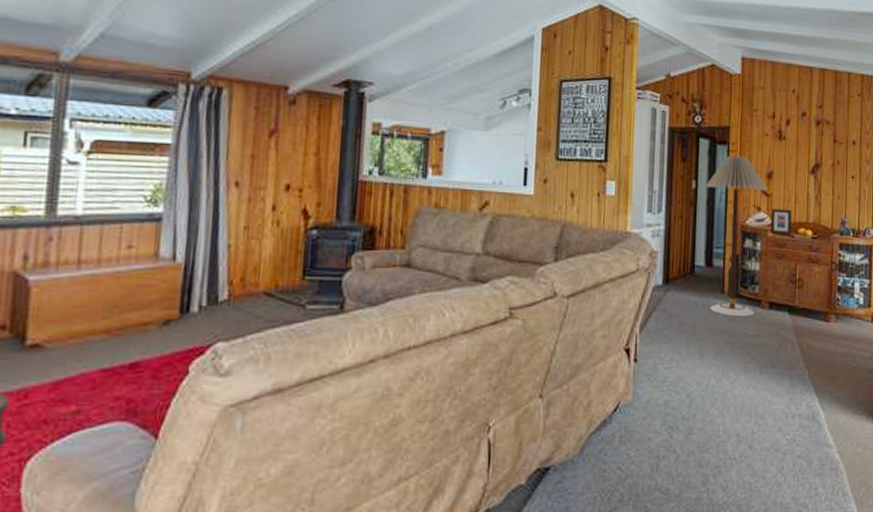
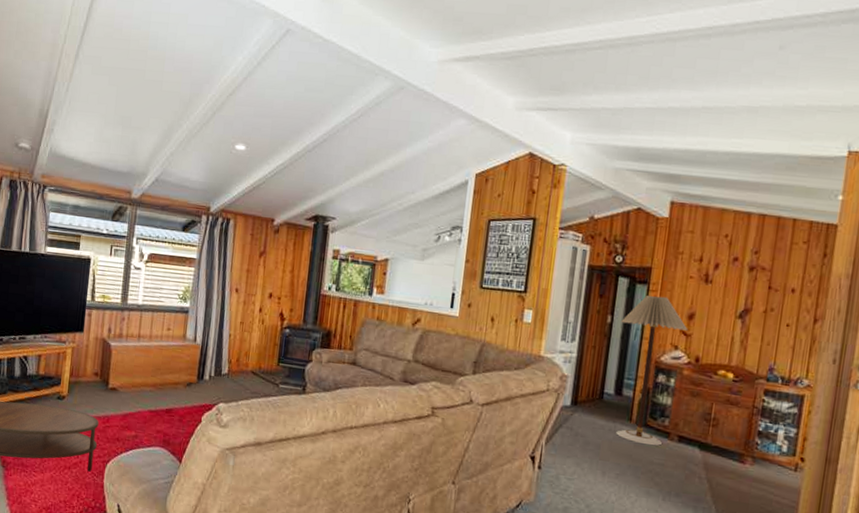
picture frame: present [771,209,792,235] -> none [687,348,712,376]

